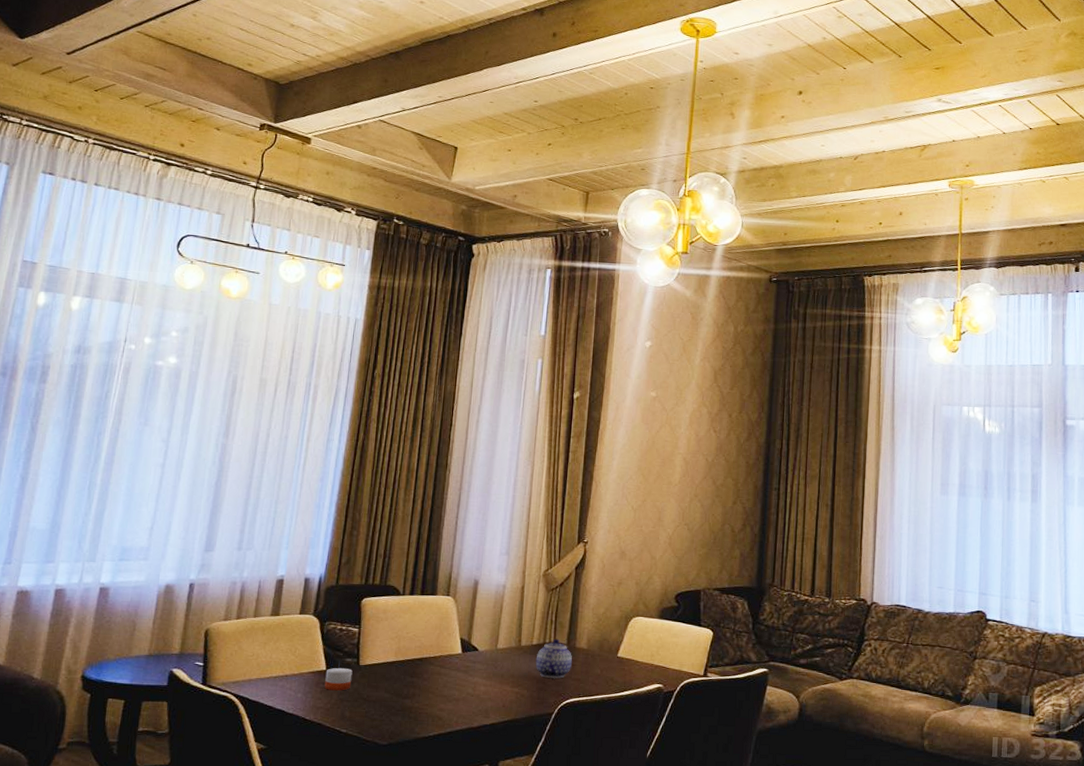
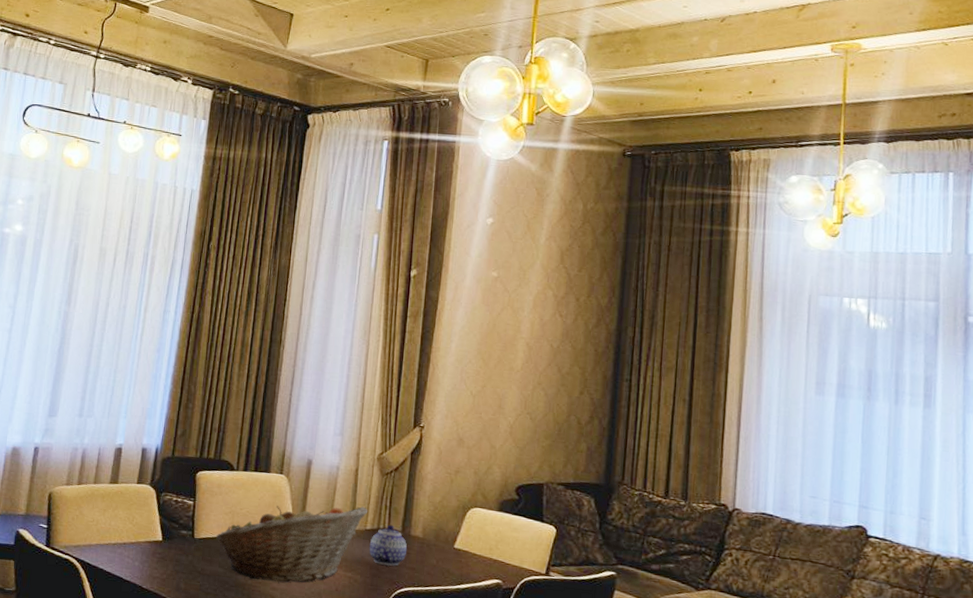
candle: present [324,663,353,691] -> none [160,534,188,563]
fruit basket: none [382,622,534,703] -> present [216,506,368,582]

